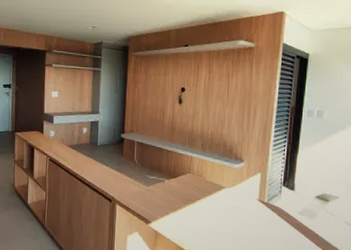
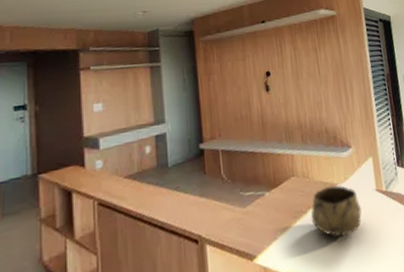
decorative bowl: none [198,187,243,227] -> present [310,184,362,237]

